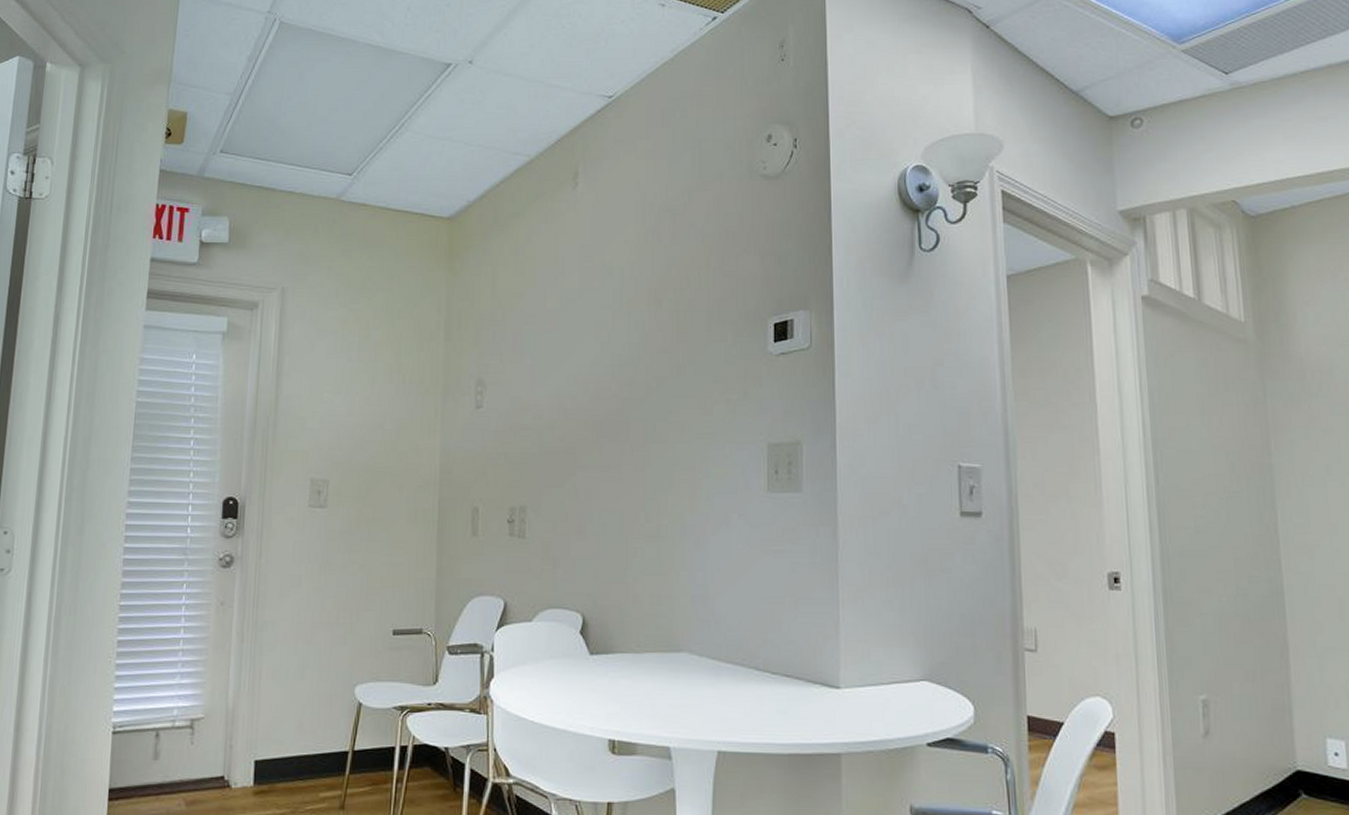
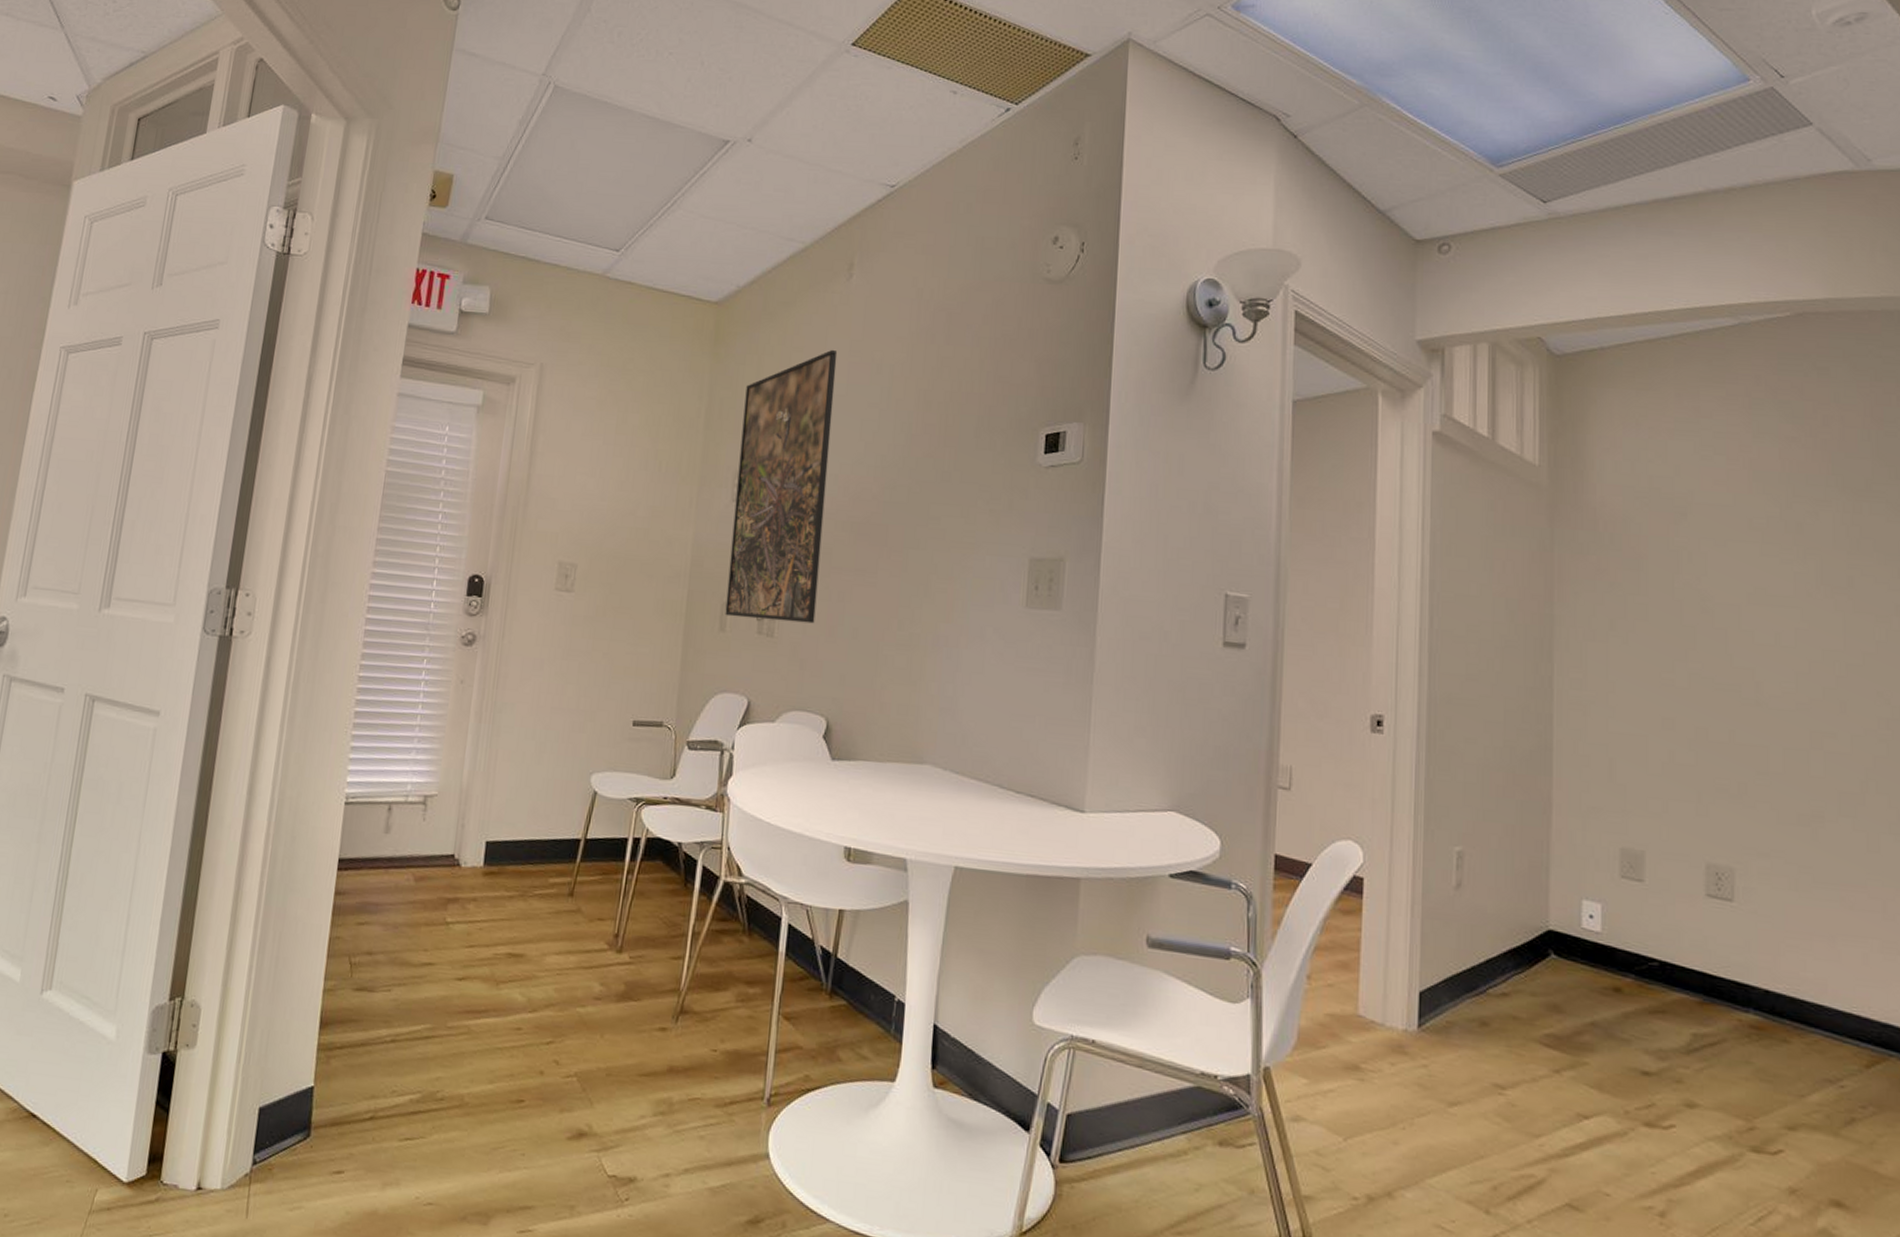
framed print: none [476,255,569,522] -> present [725,349,838,624]

